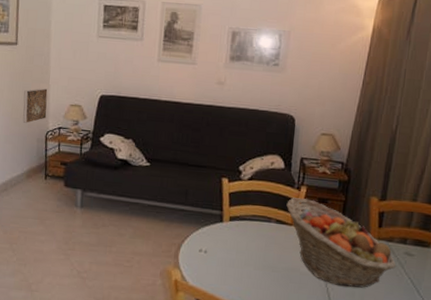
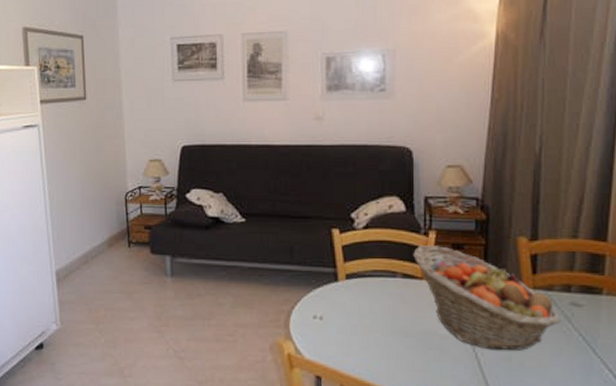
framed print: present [23,88,48,123] -> none [97,144,124,185]

